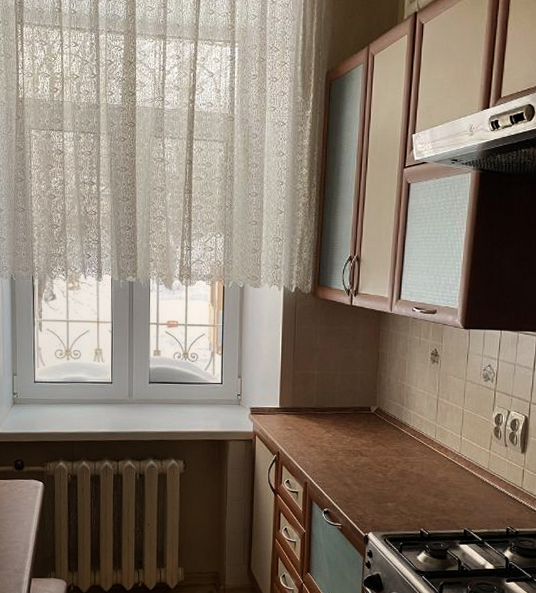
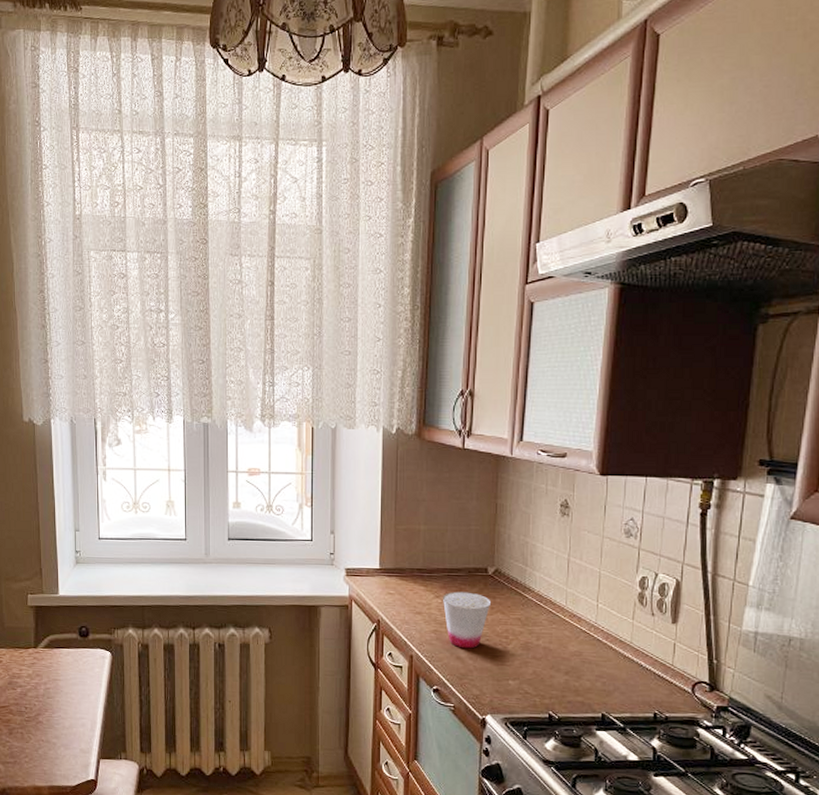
cup: none [333,427,373,476] -> present [443,591,490,649]

